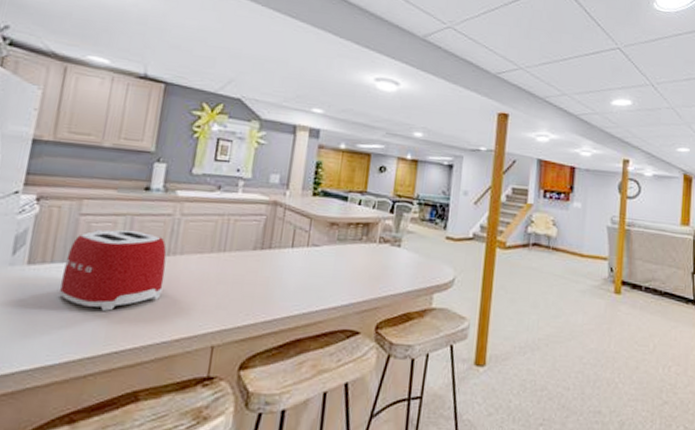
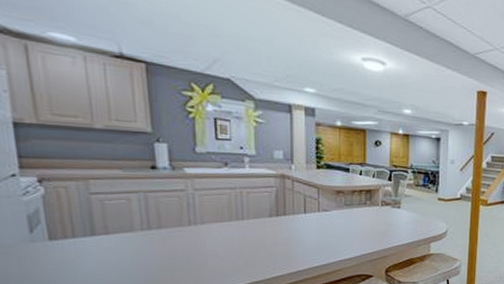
toaster: present [59,229,167,311] -> none [88,205,191,274]

